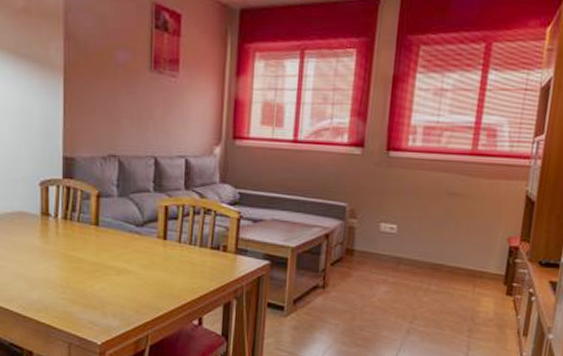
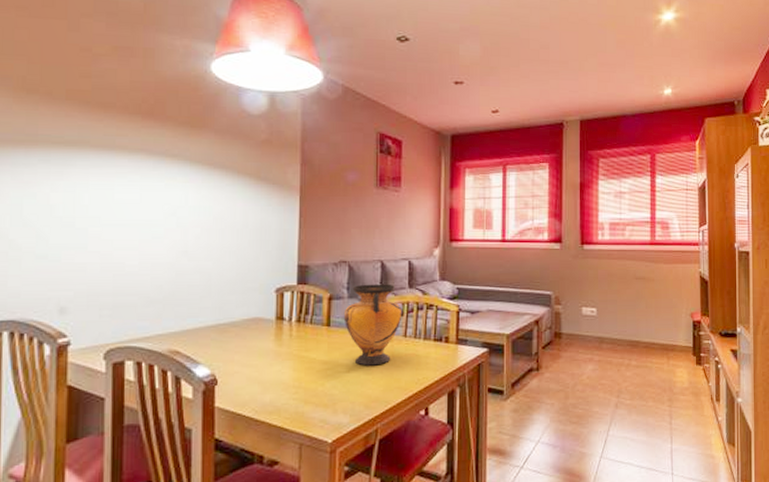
vase: none [113,182,177,271] -> present [343,284,402,366]

